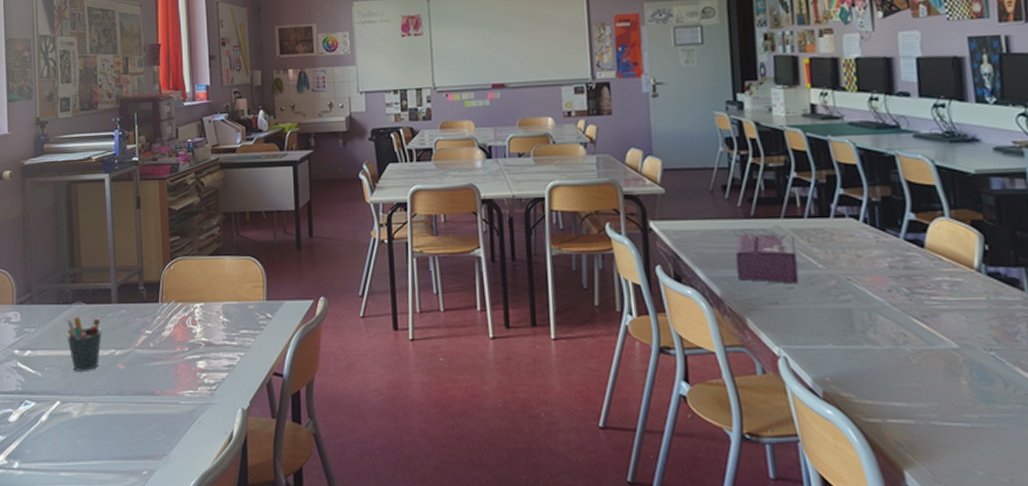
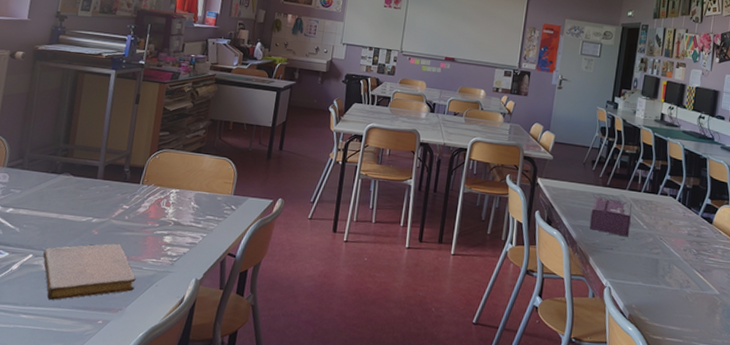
pen holder: present [67,317,102,371] -> none [49,185,84,233]
notebook: none [71,376,175,452] -> present [43,243,136,300]

